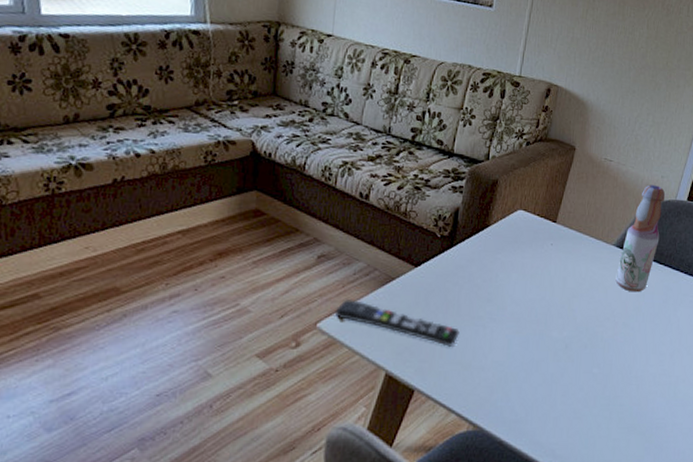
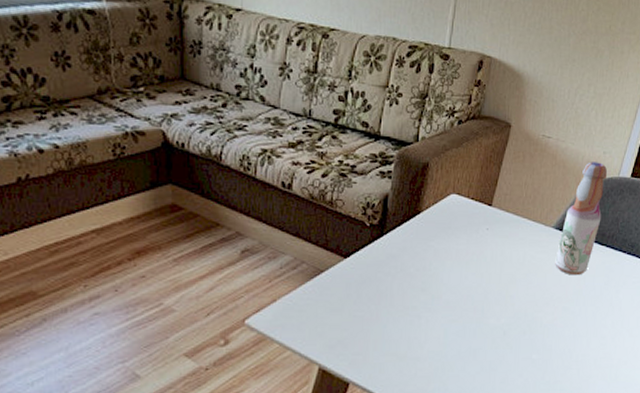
remote control: present [334,298,460,347] -> none [262,293,393,338]

